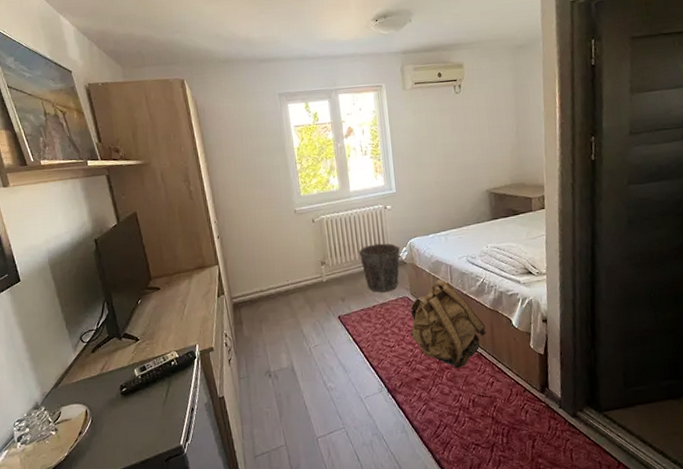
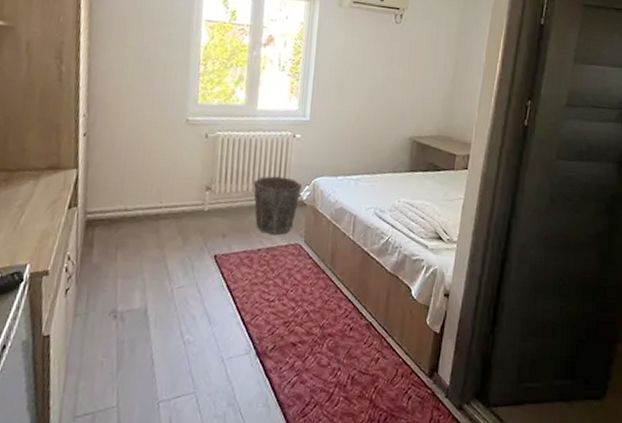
backpack: present [409,279,486,370] -> none [295,230,382,339]

